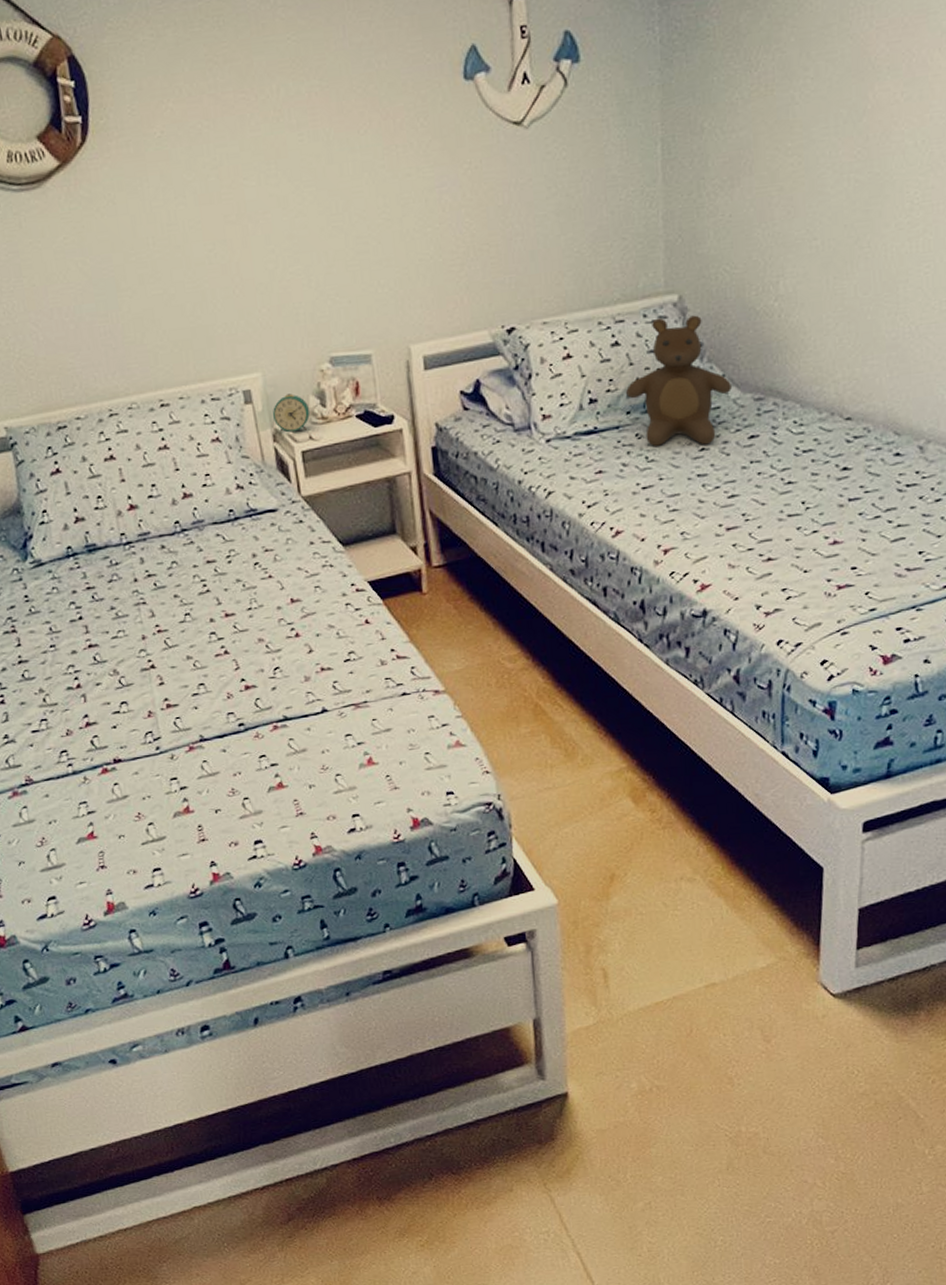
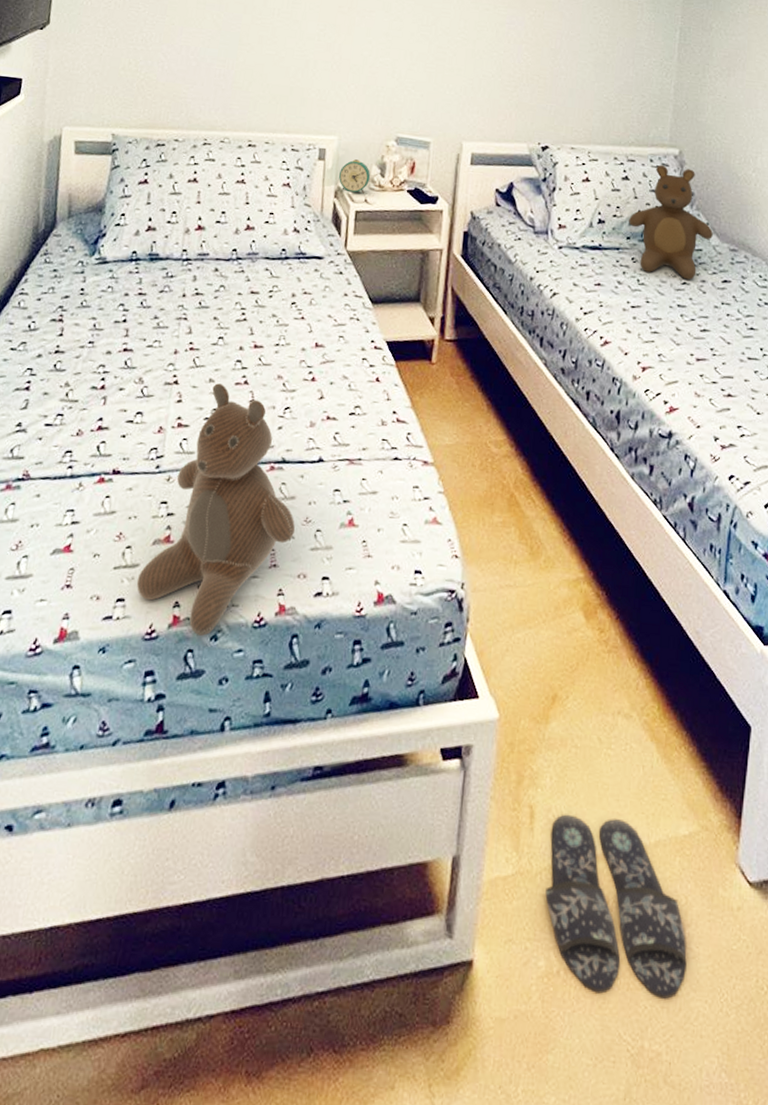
stuffed animal: none [167,658,315,886] -> present [136,383,296,636]
slippers: none [626,965,776,1099] -> present [545,814,687,999]

